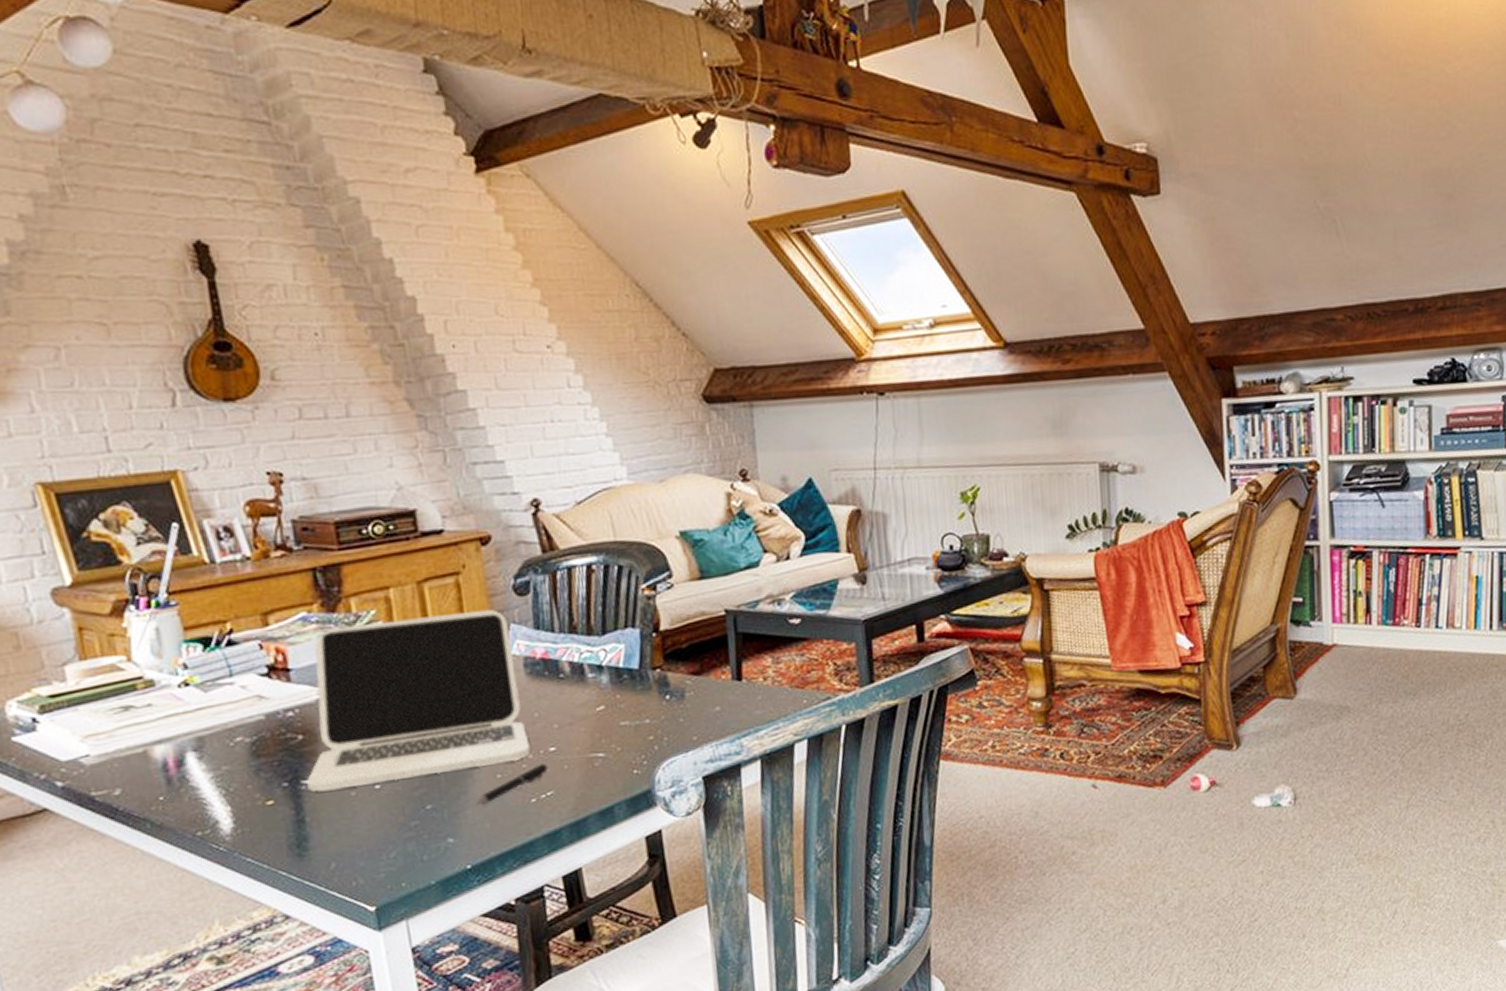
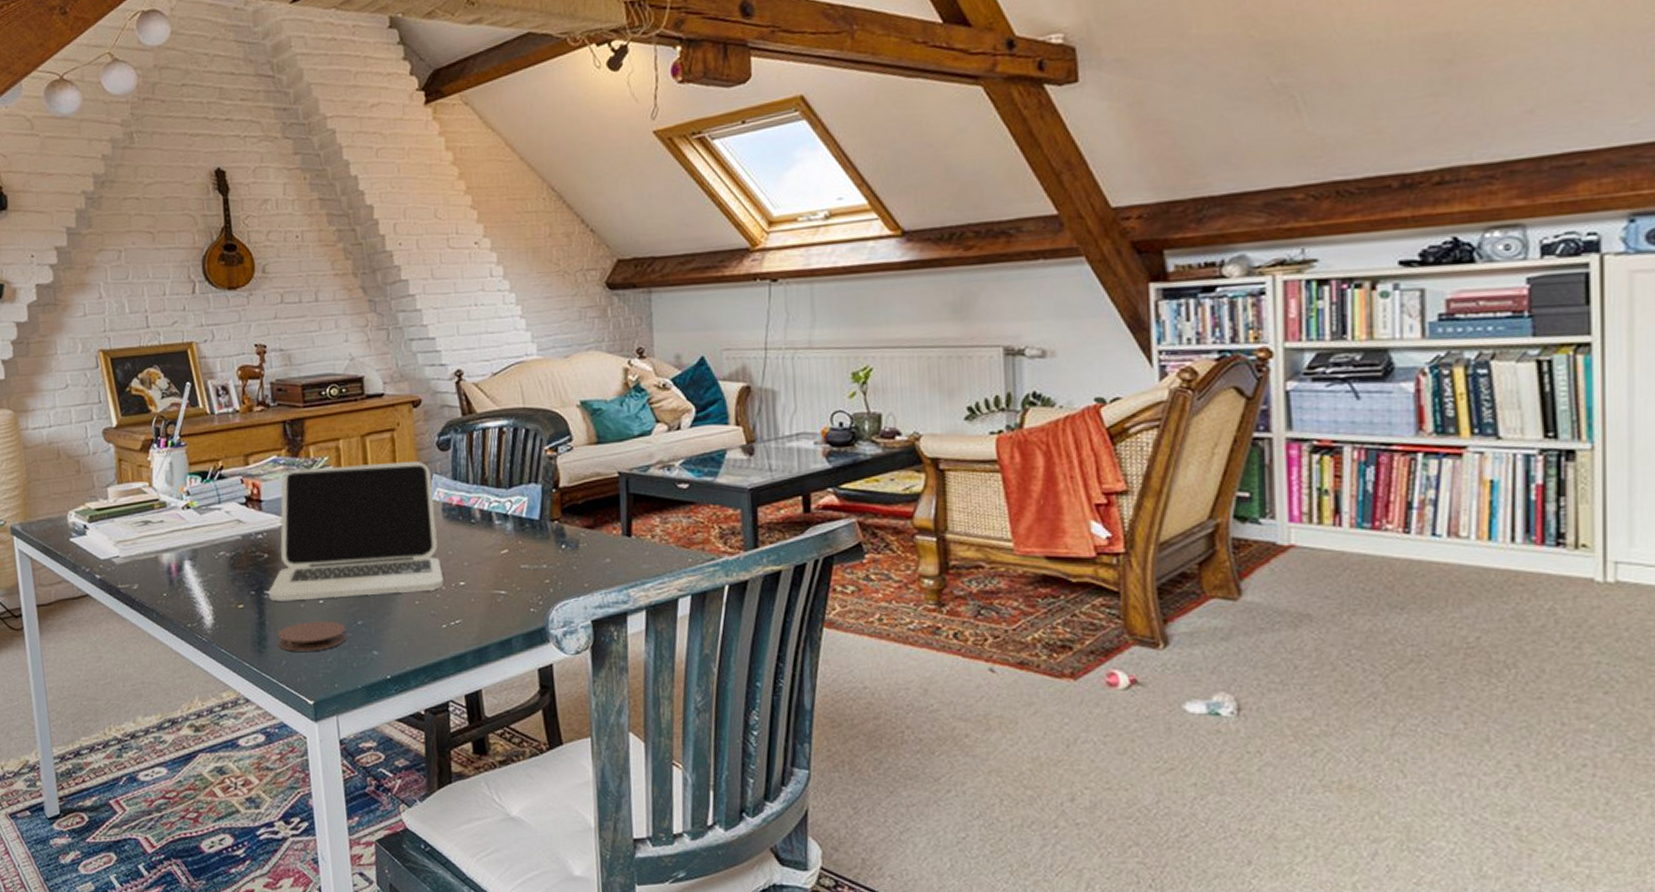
coaster: none [321,808,414,851] -> present [277,620,347,652]
pen: present [476,763,548,805] -> none [397,595,458,625]

